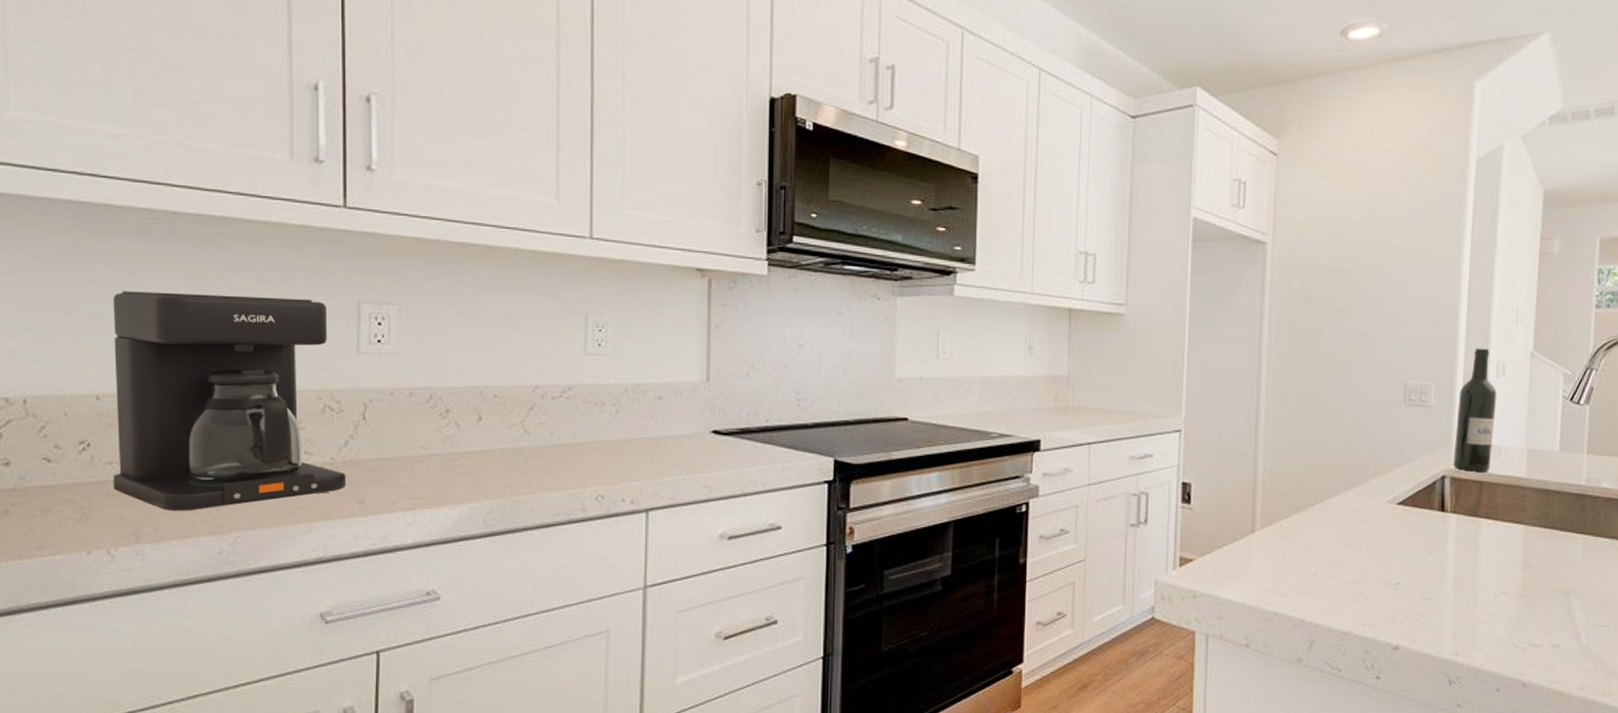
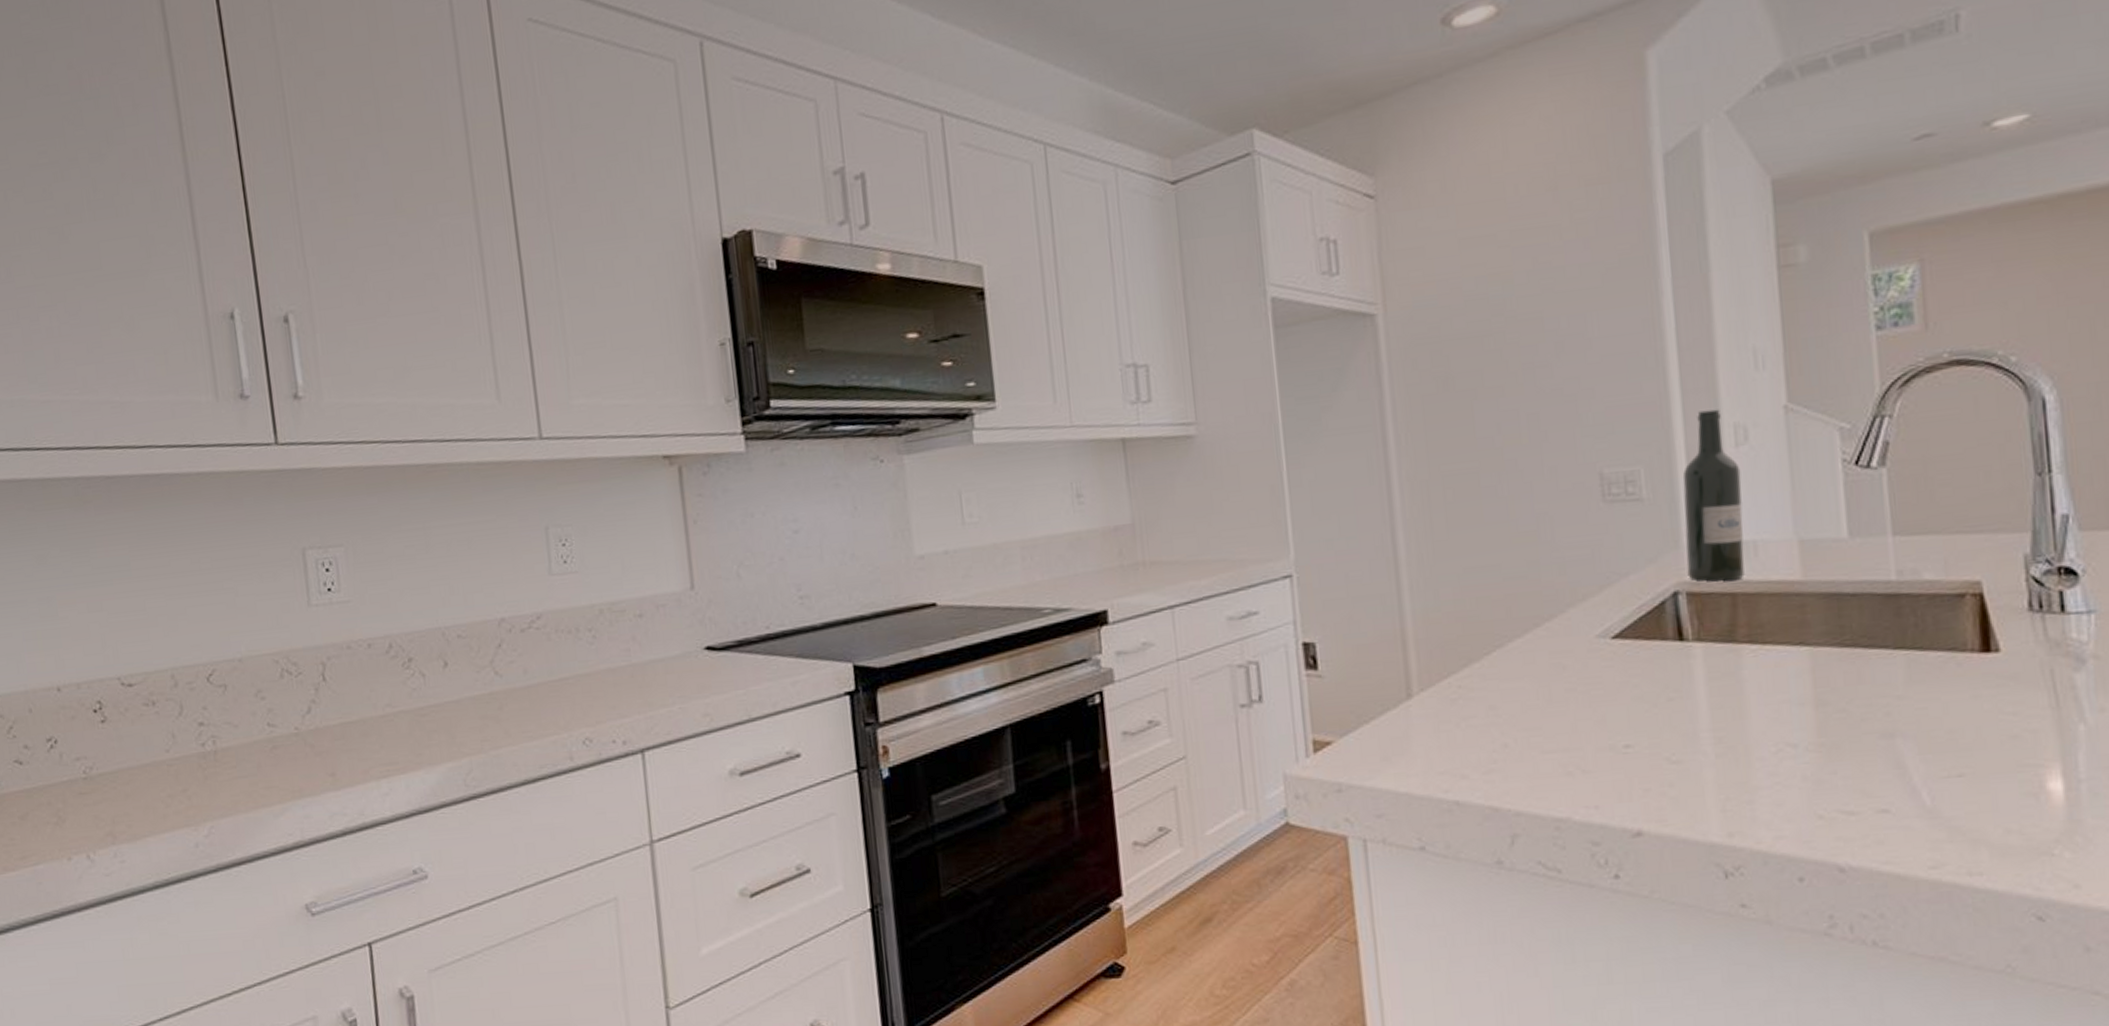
coffee maker: present [113,291,346,511] -> none [61,552,315,805]

